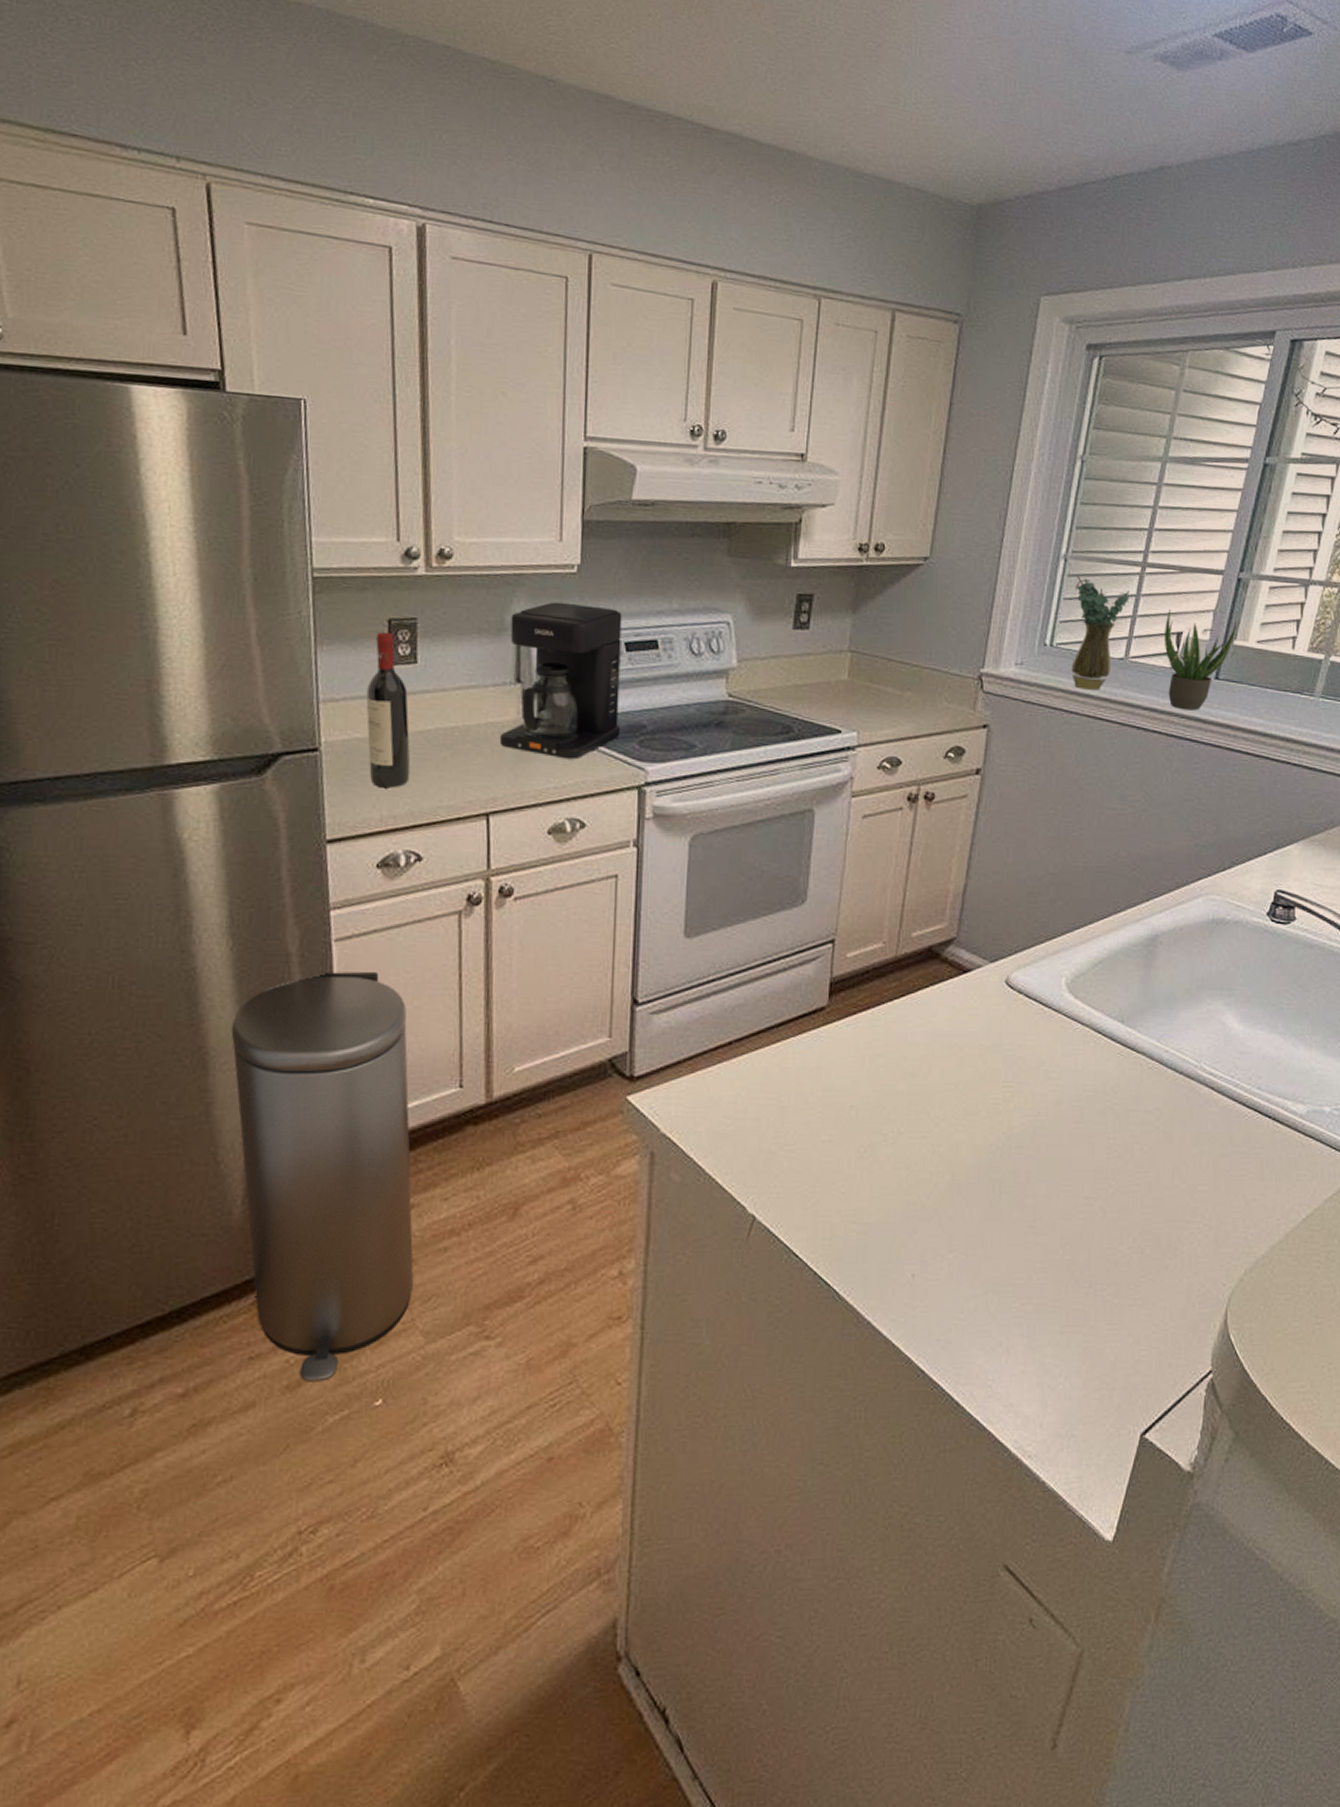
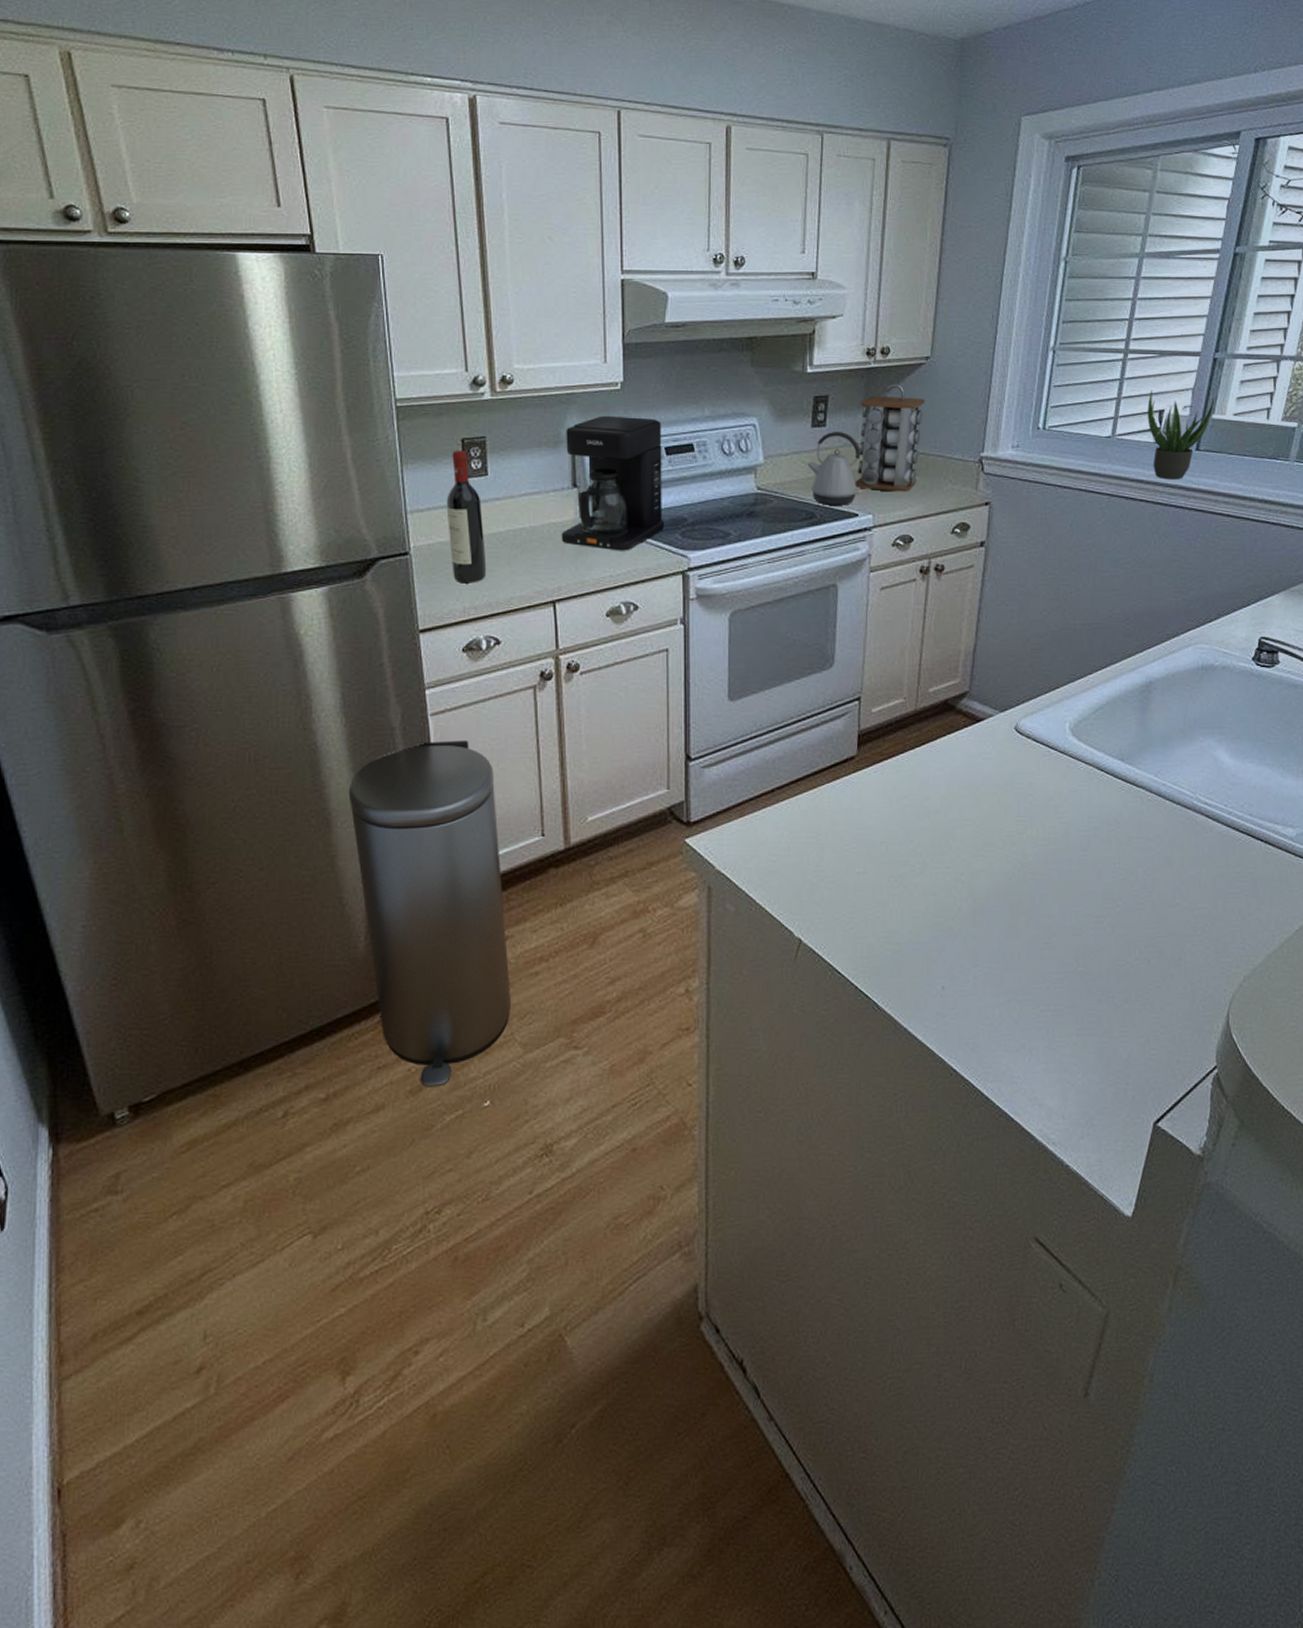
kettle: none [786,635,847,720] -> present [807,432,861,505]
spice rack: none [839,585,921,708] -> present [855,384,925,492]
vase: present [1071,576,1129,690] -> none [1063,365,1114,466]

